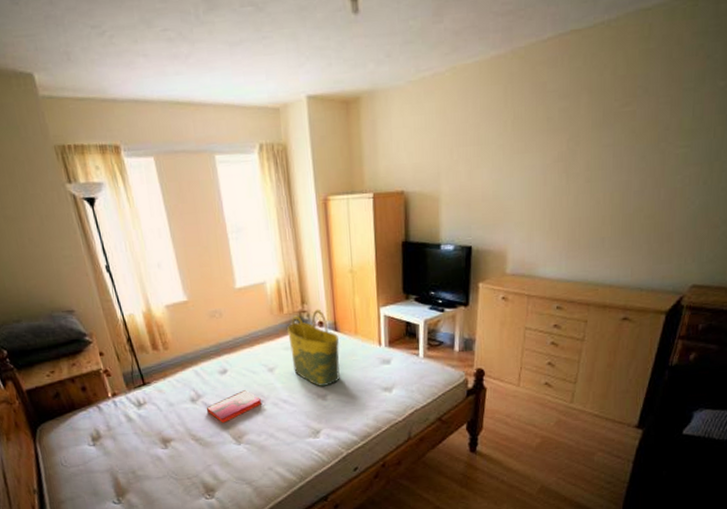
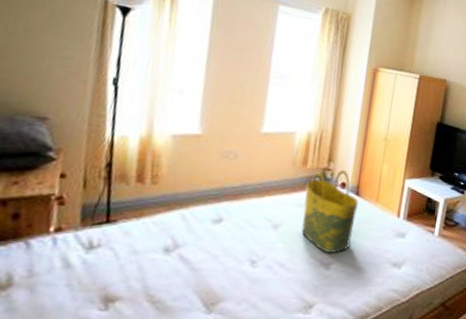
hardback book: present [206,390,262,424] -> none [180,246,255,285]

